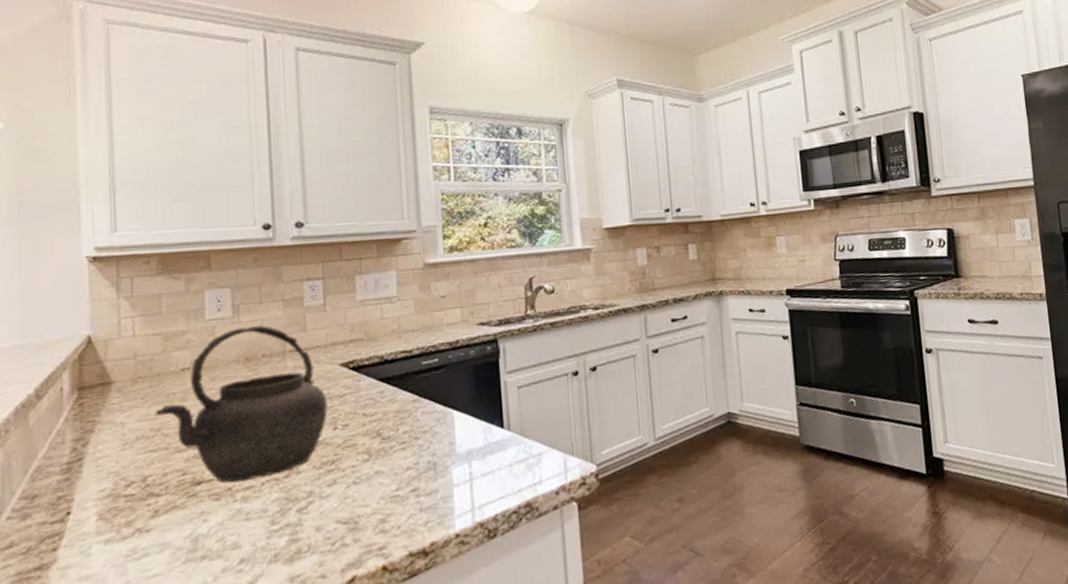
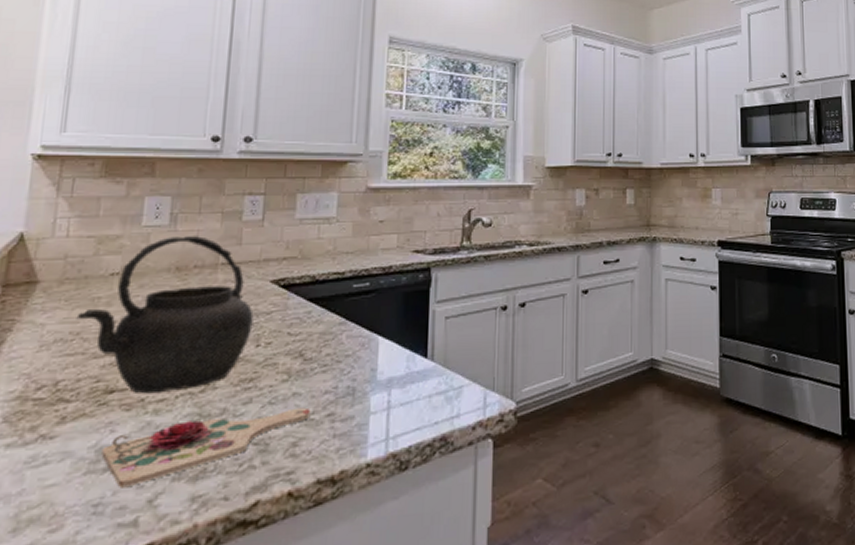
cutting board: none [198,484,396,574] -> present [101,407,311,488]

